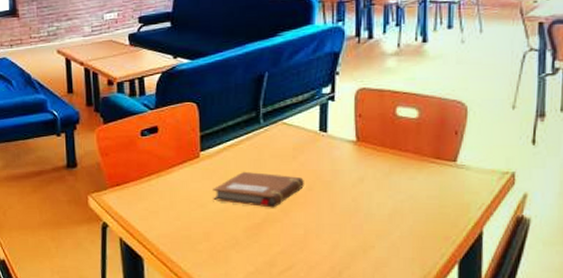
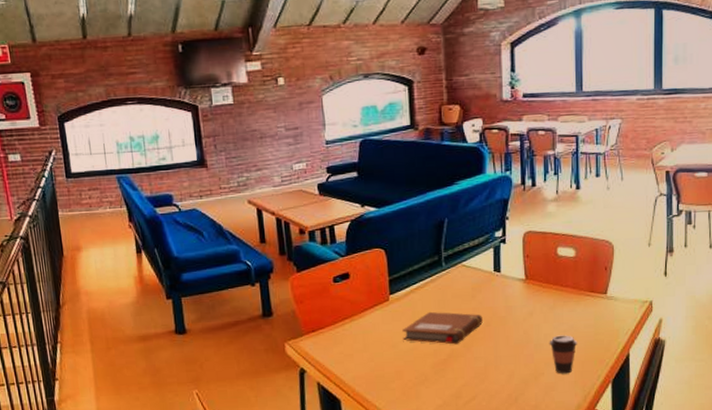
coffee cup: none [382,205,418,249] -> present [549,335,578,374]

